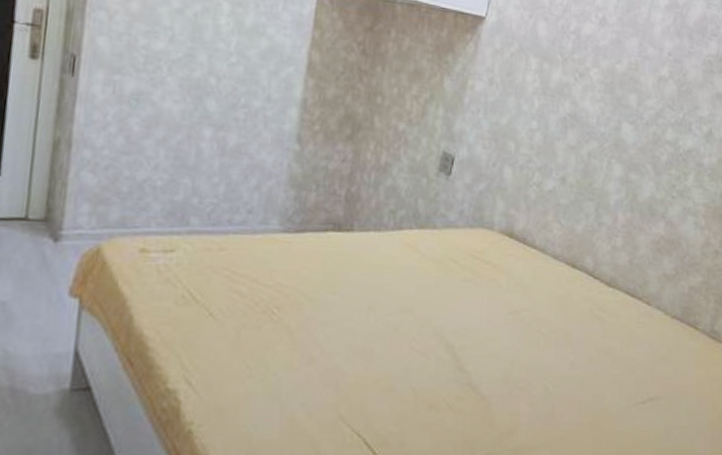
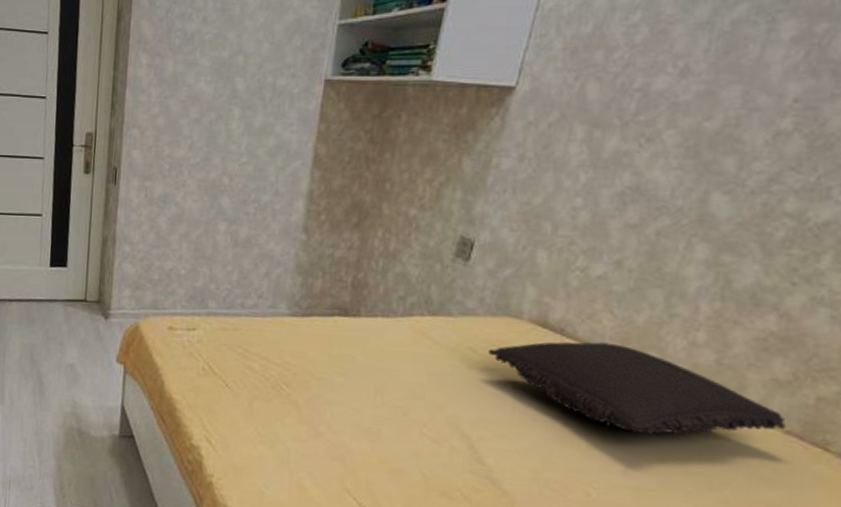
pillow: none [467,249,672,329] -> present [488,341,786,436]

